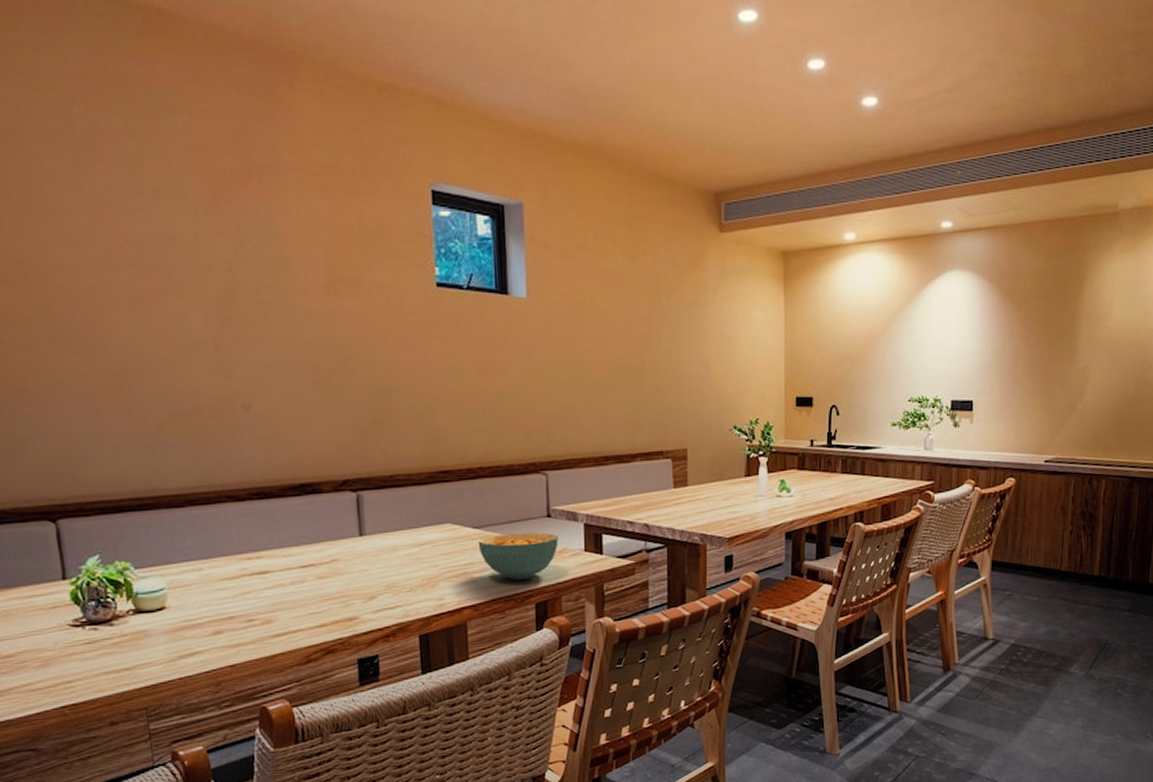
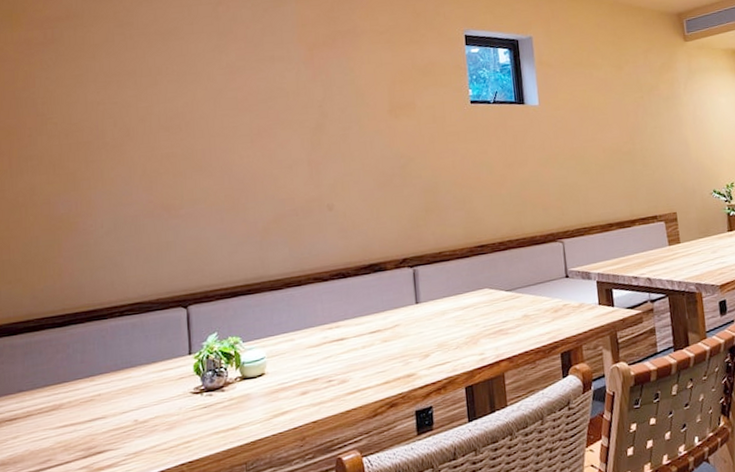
cereal bowl: present [478,532,558,580] -> none [510,291,577,334]

